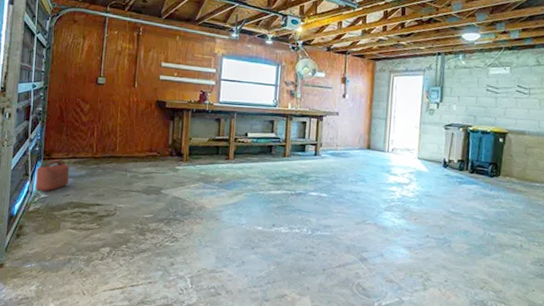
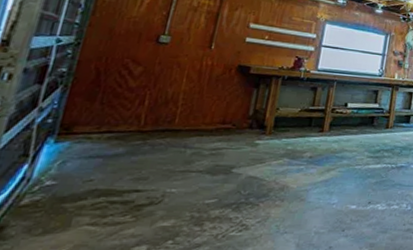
fuel can: present [35,159,69,192] -> none [37,134,100,178]

